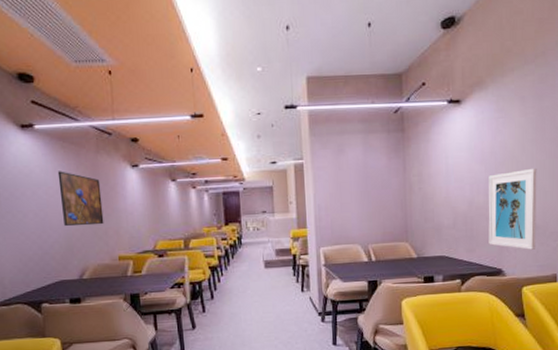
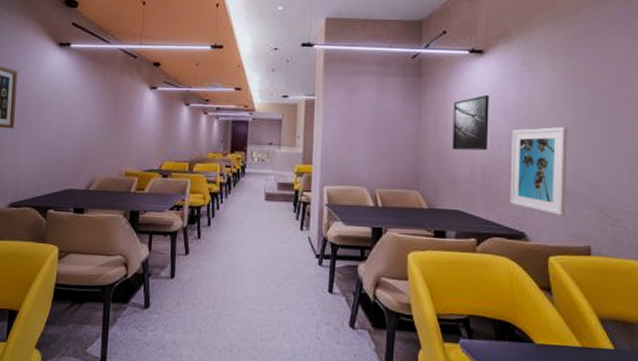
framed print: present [57,171,104,227] -> none [81,86,120,140]
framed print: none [435,143,468,200] -> present [452,94,489,151]

